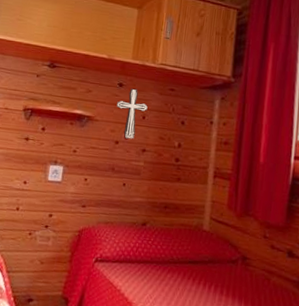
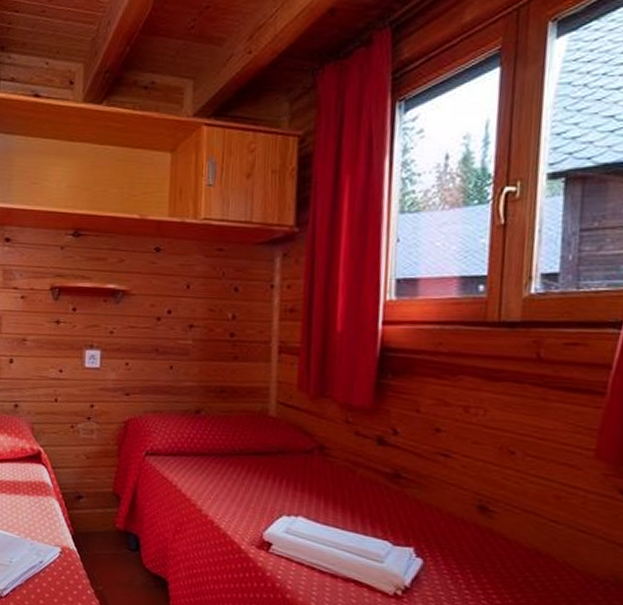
decorative cross: present [117,88,148,139] -> none [155,252,192,314]

